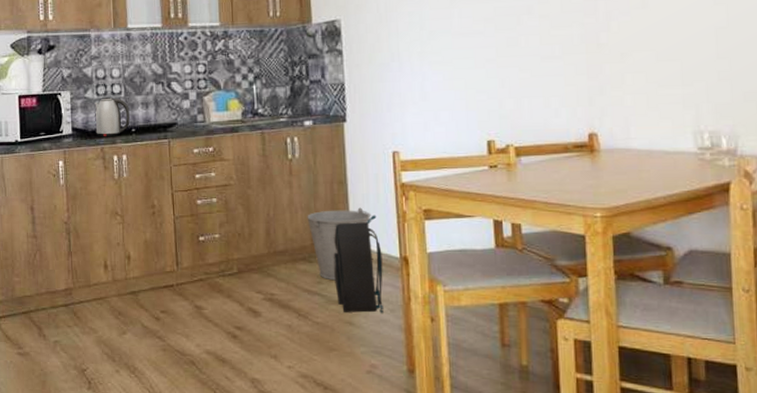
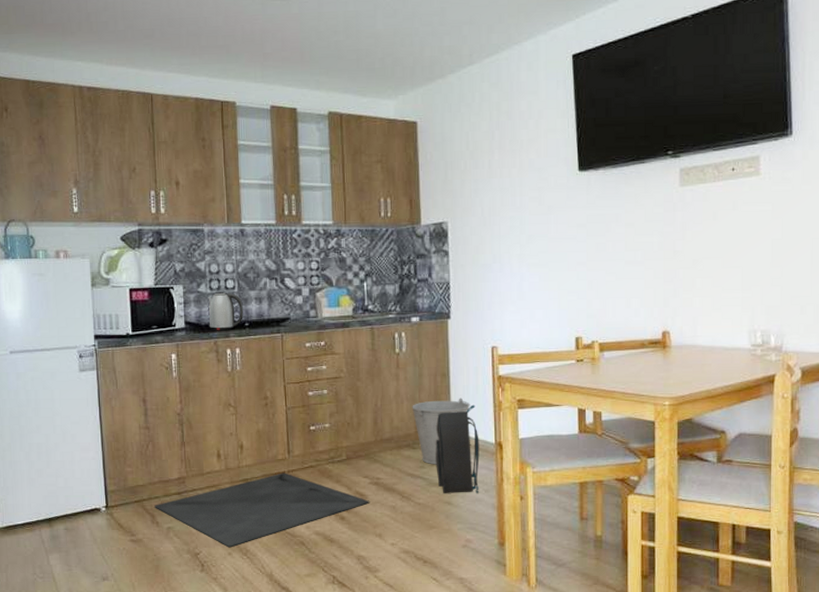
door mat: none [41,285,264,365] -> present [154,472,370,548]

